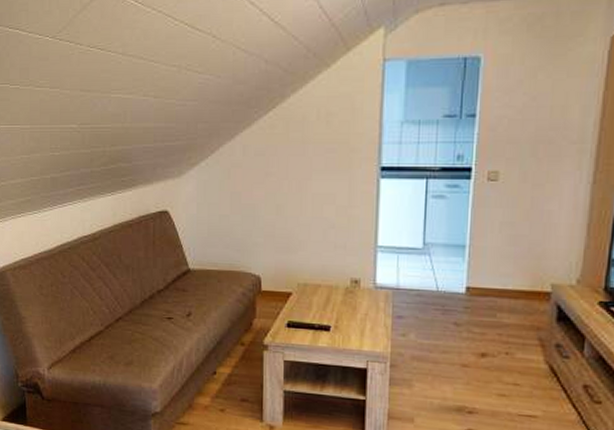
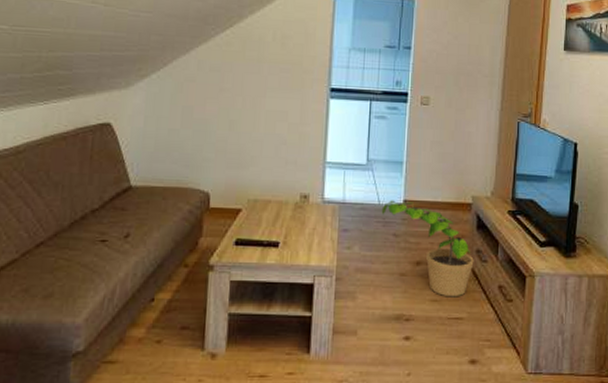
potted plant: none [440,286,552,394] -> present [381,200,474,297]

